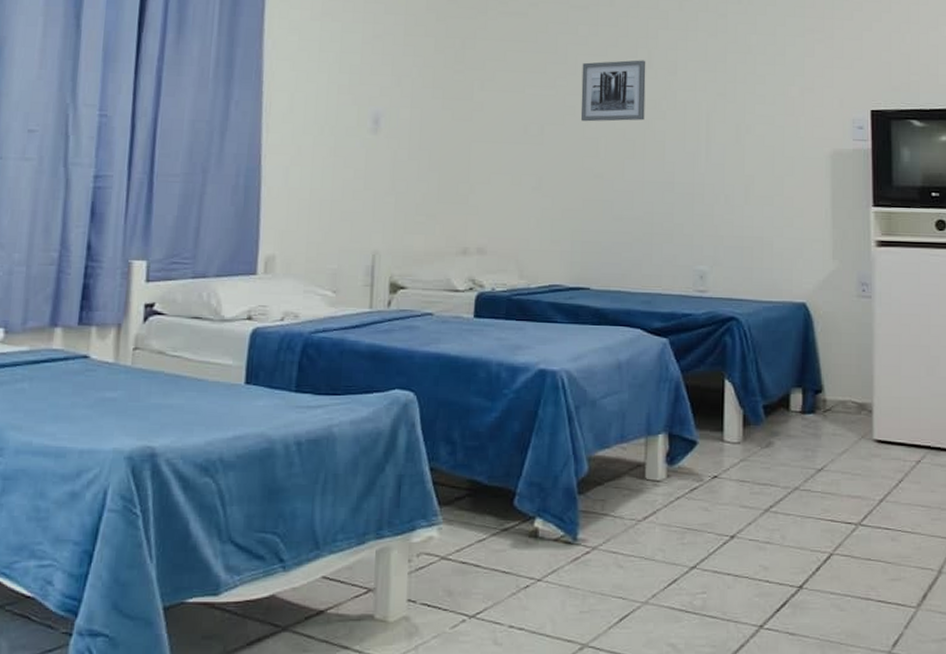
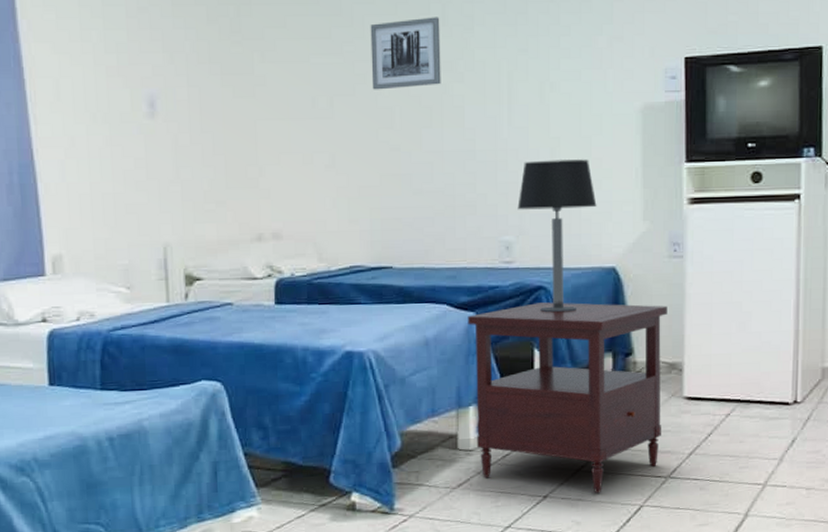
side table: none [660,333,857,537] -> present [468,302,668,494]
table lamp: none [712,196,788,345] -> present [517,159,597,313]

